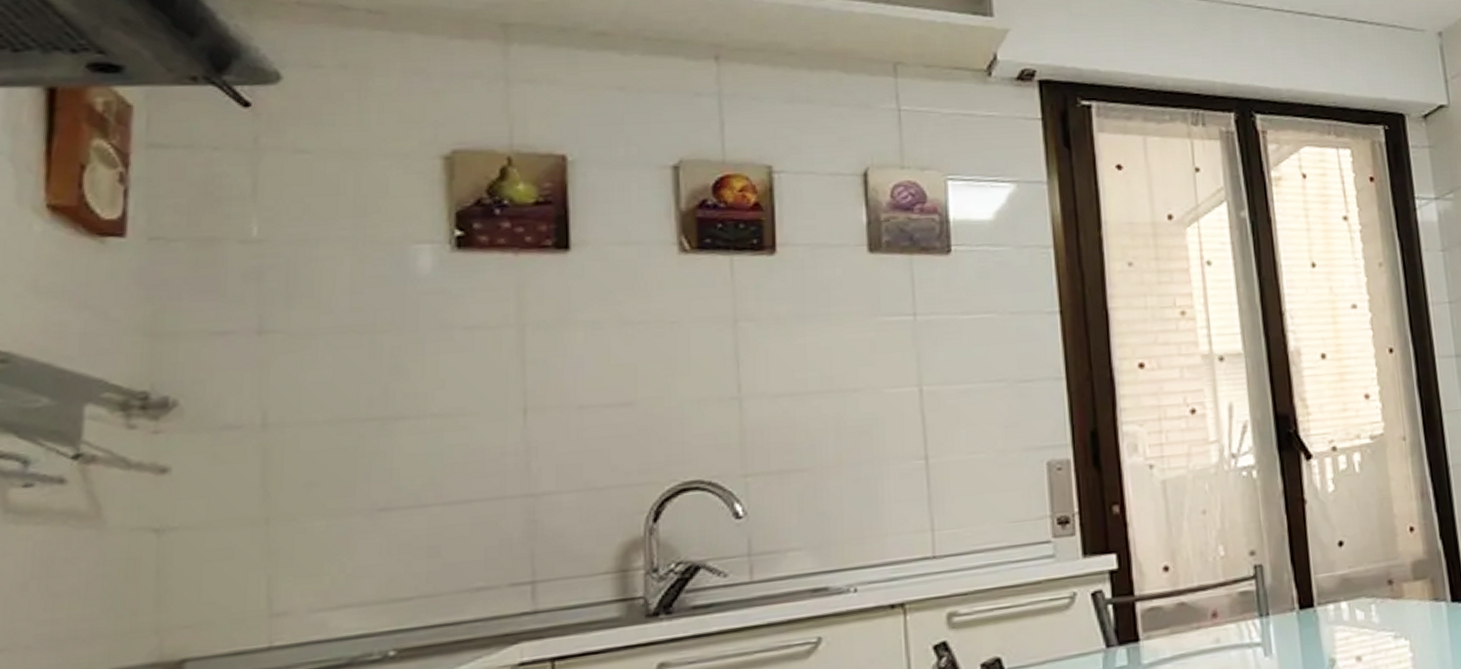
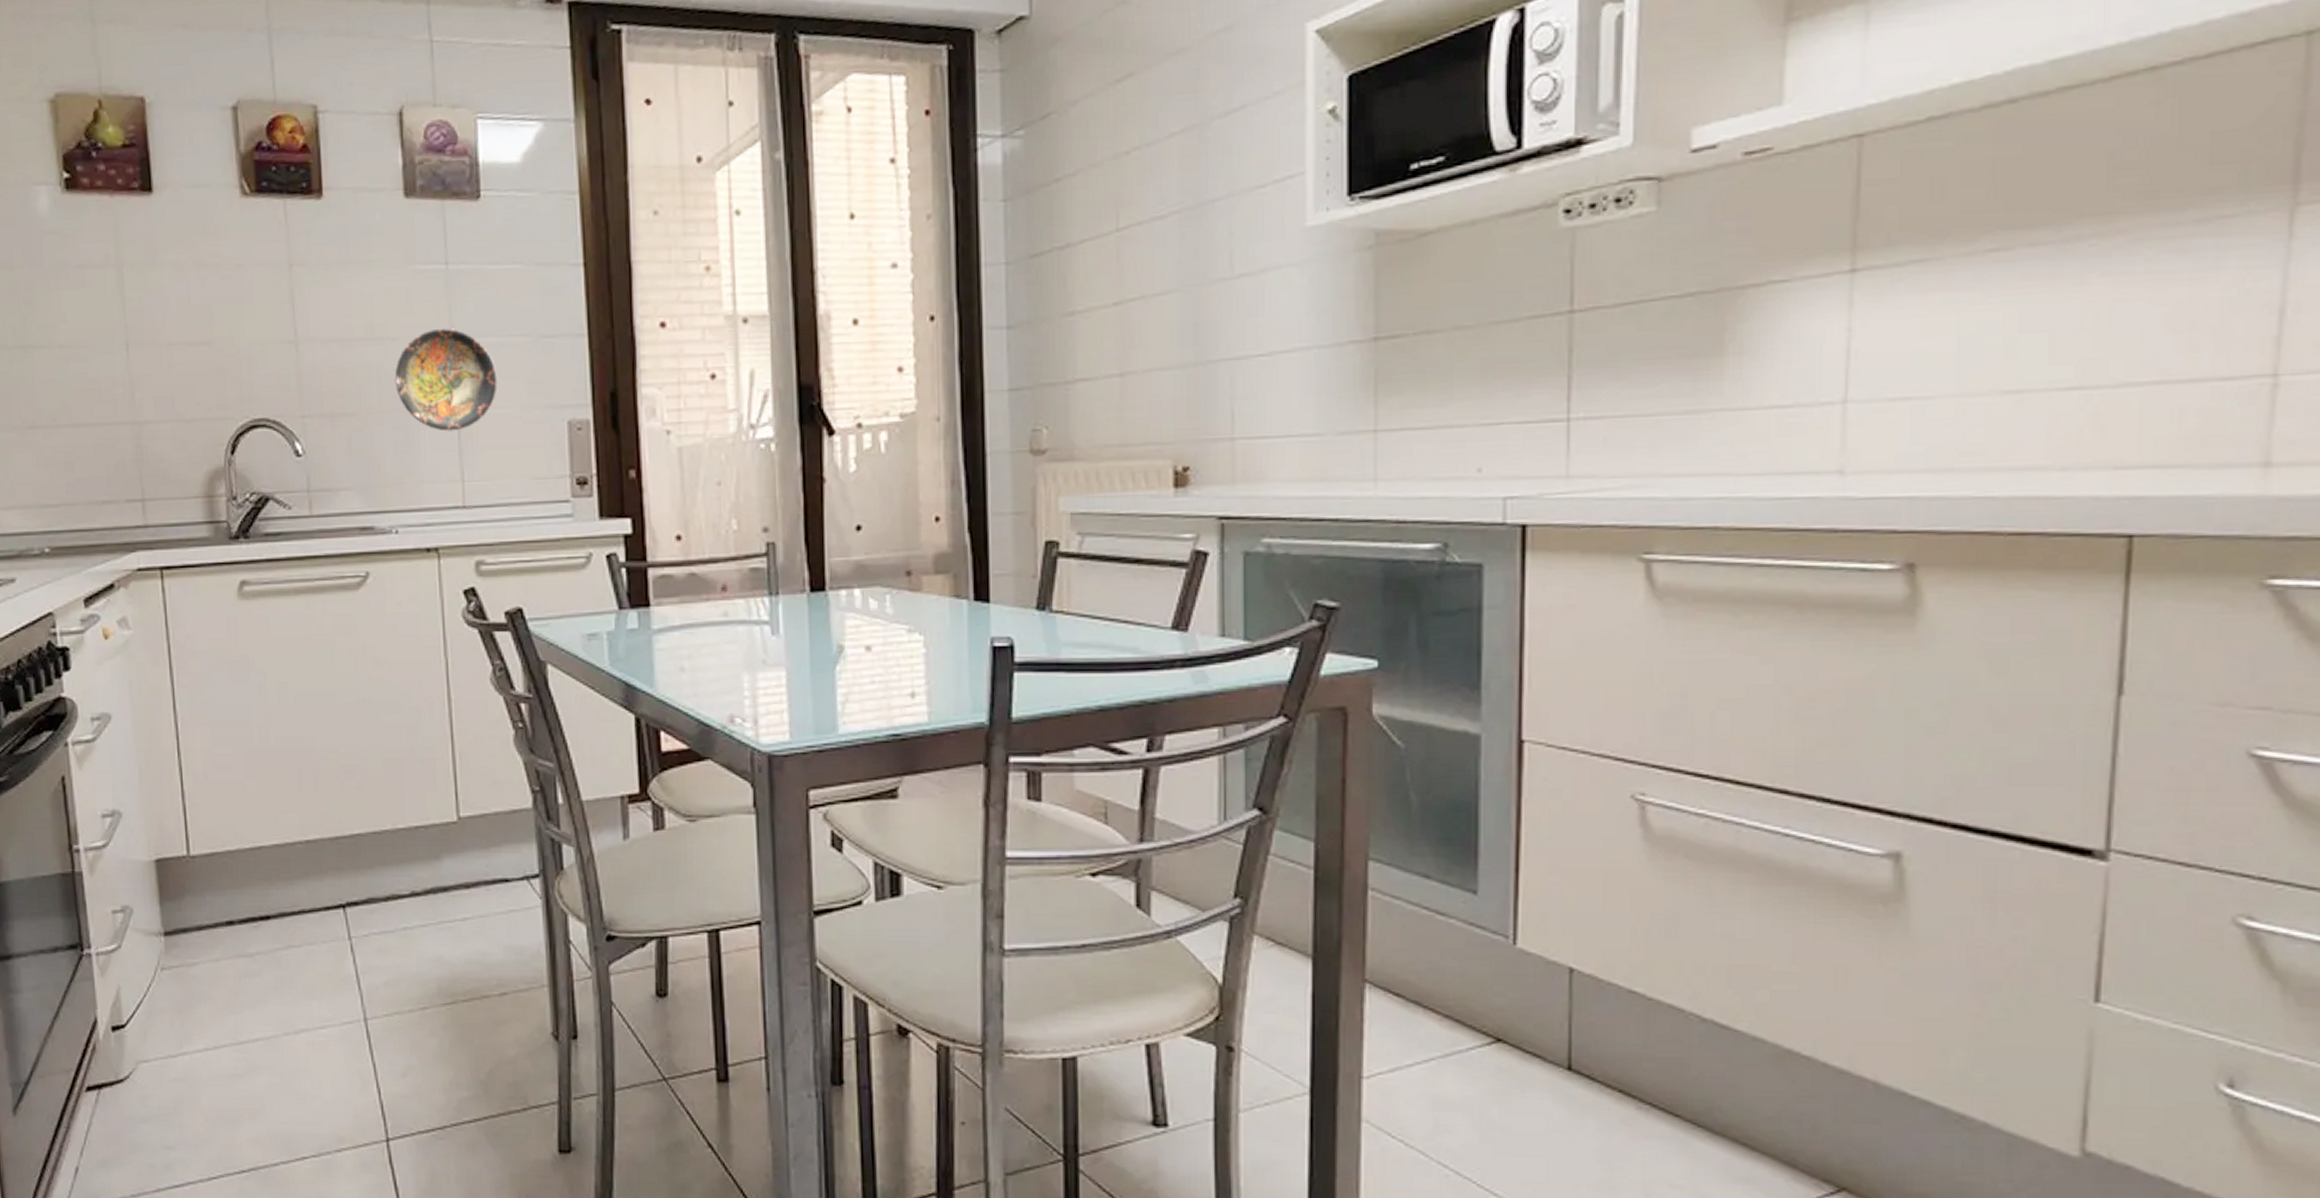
decorative plate: none [855,377,971,481] -> present [394,327,498,432]

